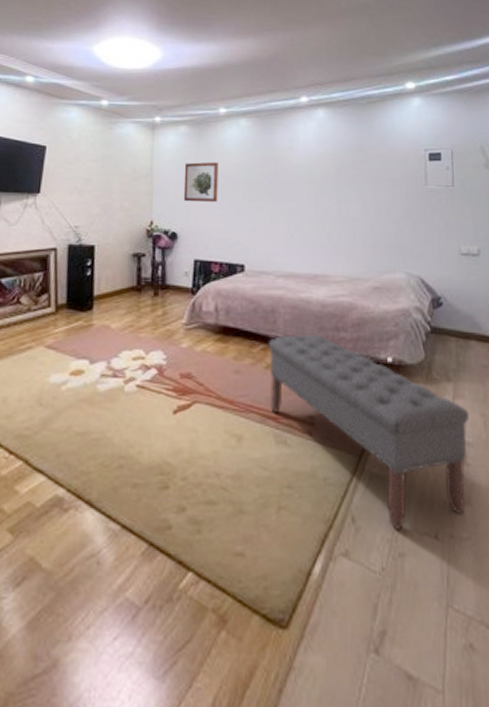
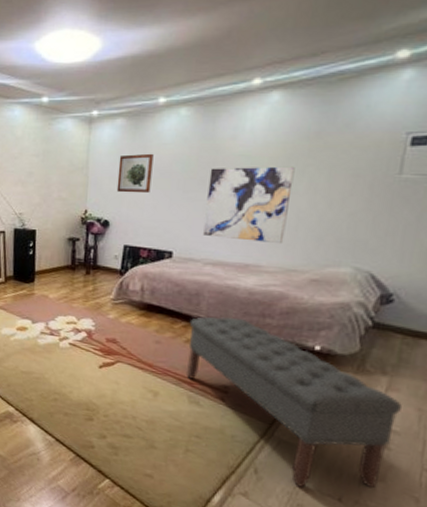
wall art: none [271,176,345,253] -> present [202,166,295,245]

